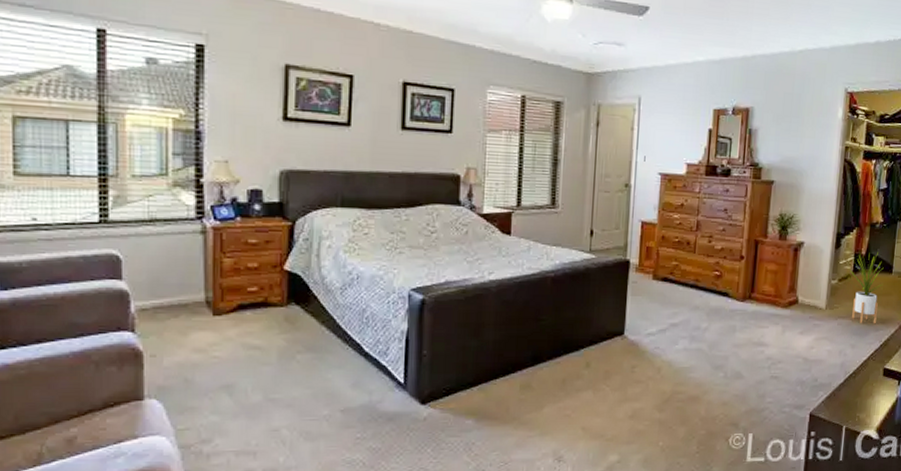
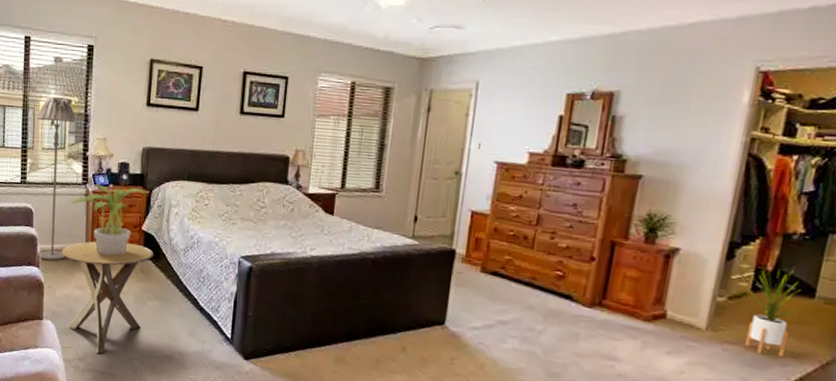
floor lamp: none [121,107,184,321] -> present [36,95,77,261]
side table: none [169,287,301,430] -> present [61,241,153,354]
potted plant: none [180,218,291,305] -> present [71,184,148,256]

